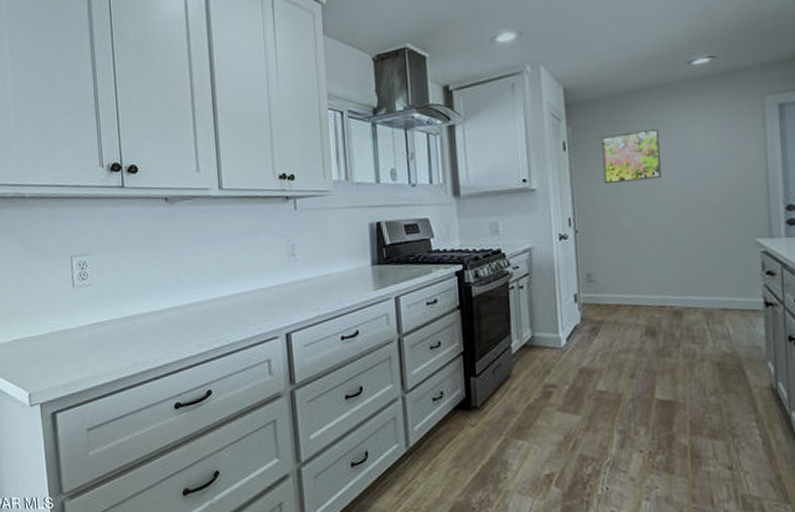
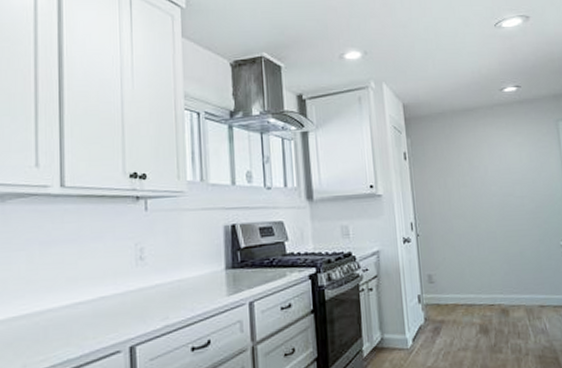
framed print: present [601,129,661,183] -> none [435,145,485,191]

